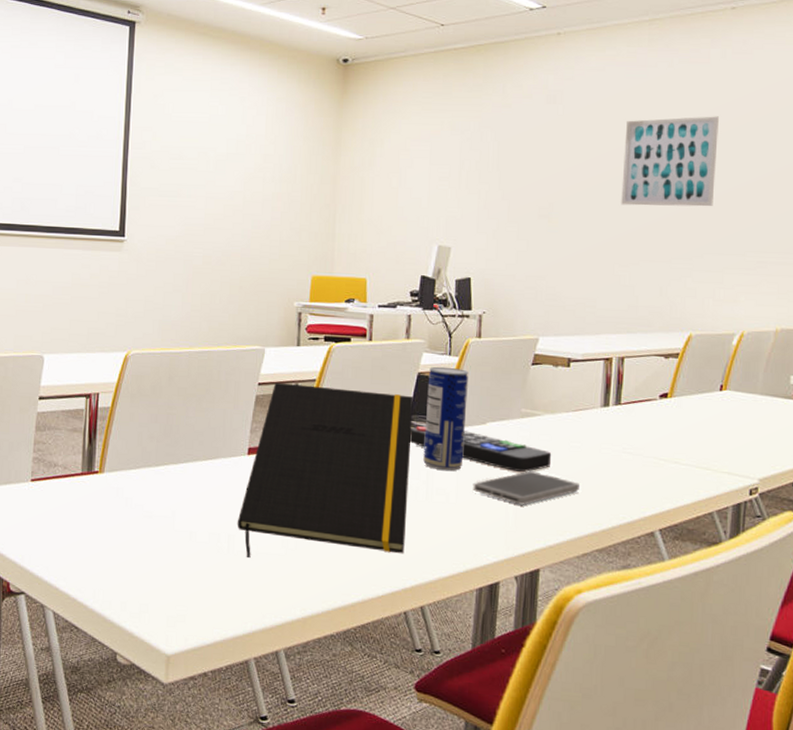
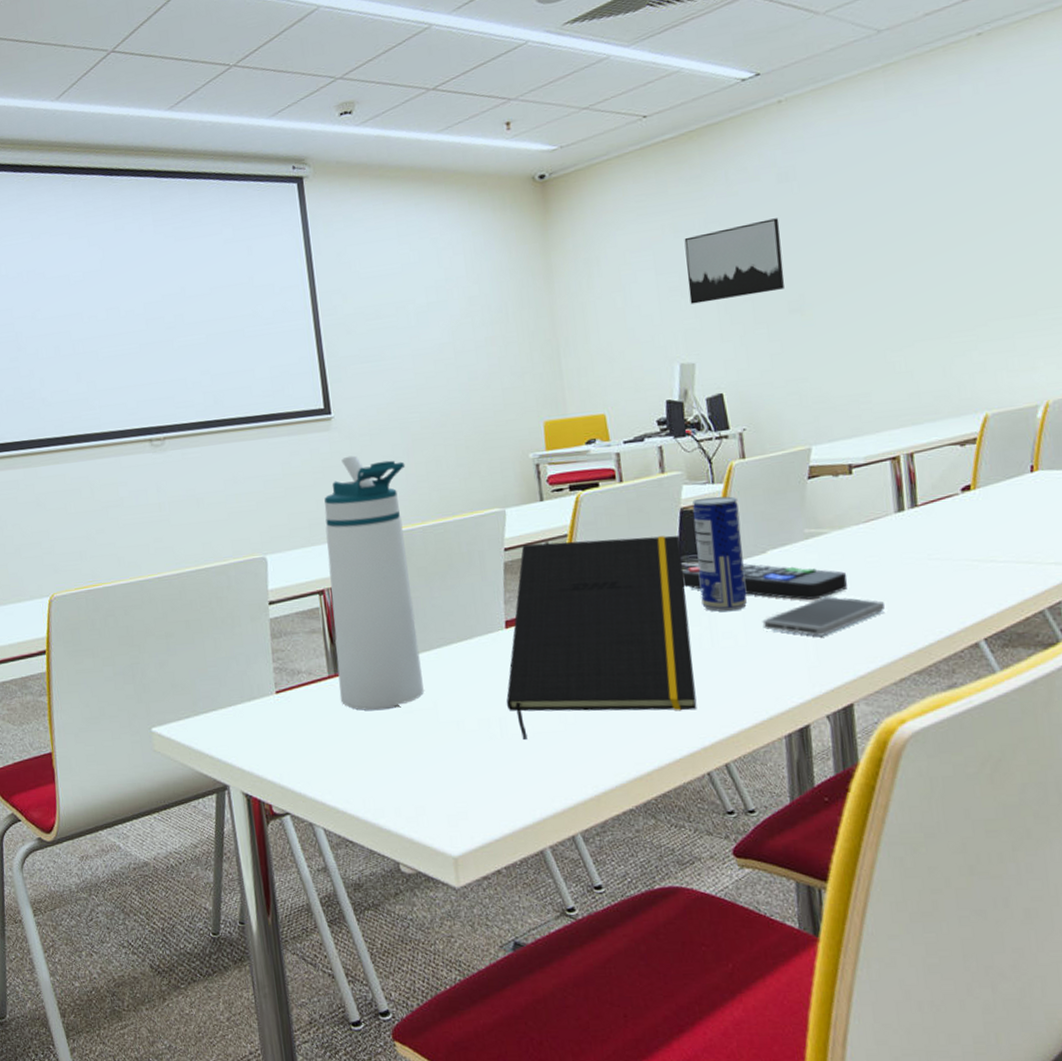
water bottle: none [88,277,183,512] -> present [324,455,424,711]
wall art: none [455,133,542,197] -> present [684,218,785,305]
wall art: present [621,116,719,207] -> none [874,161,990,282]

